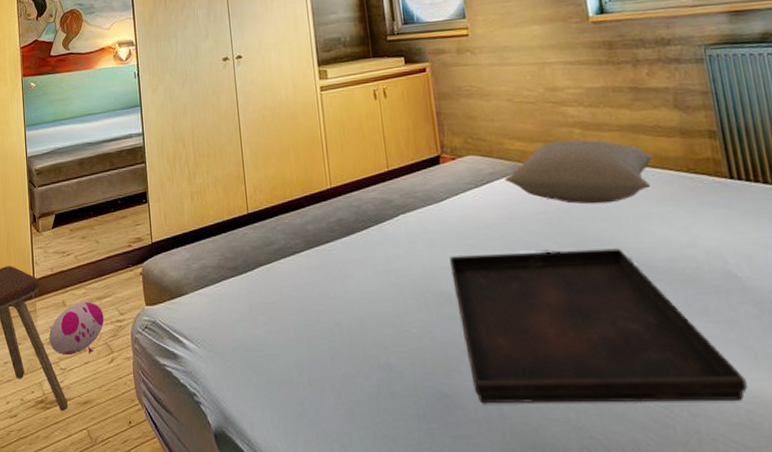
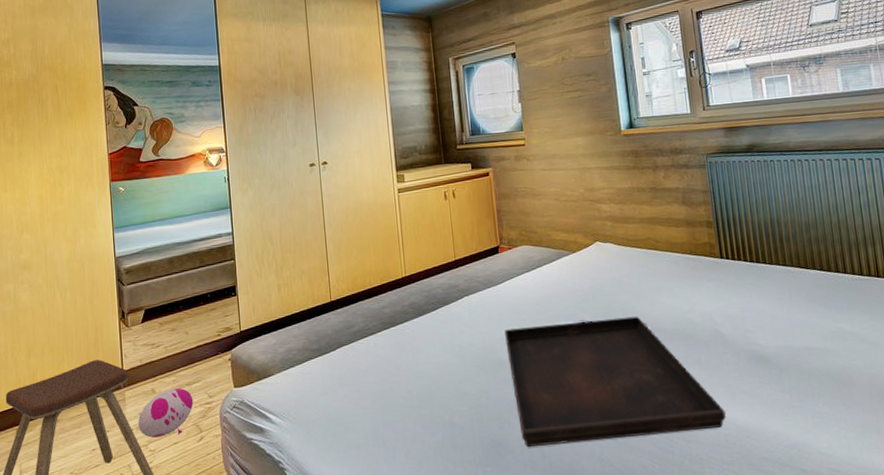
pillow: present [504,139,653,204] -> none [550,230,666,282]

